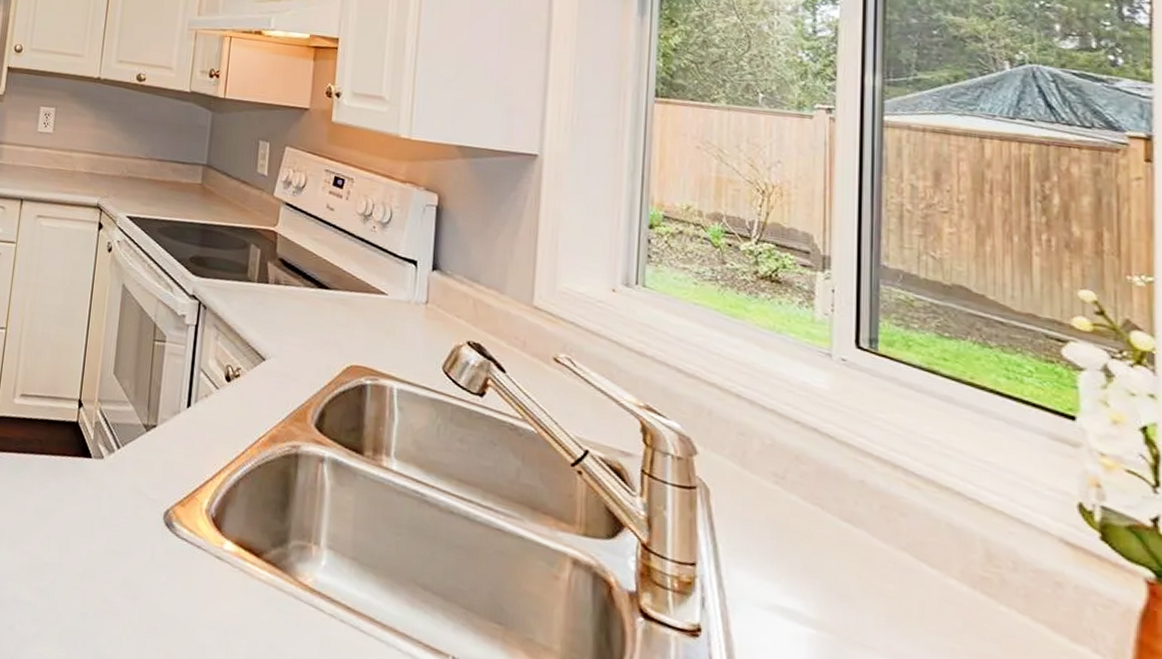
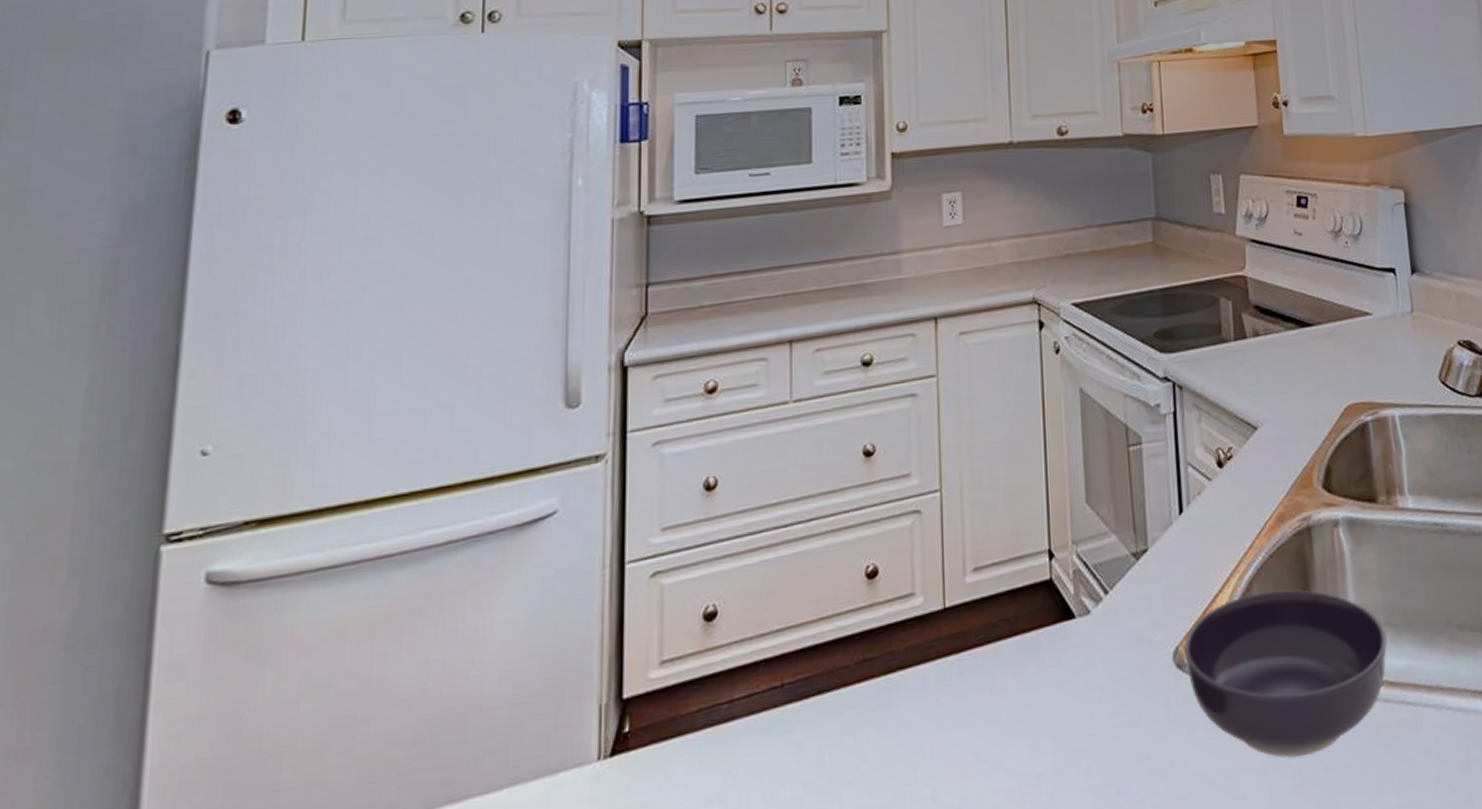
bowl: none [173,489,352,638] -> present [1184,588,1387,758]

